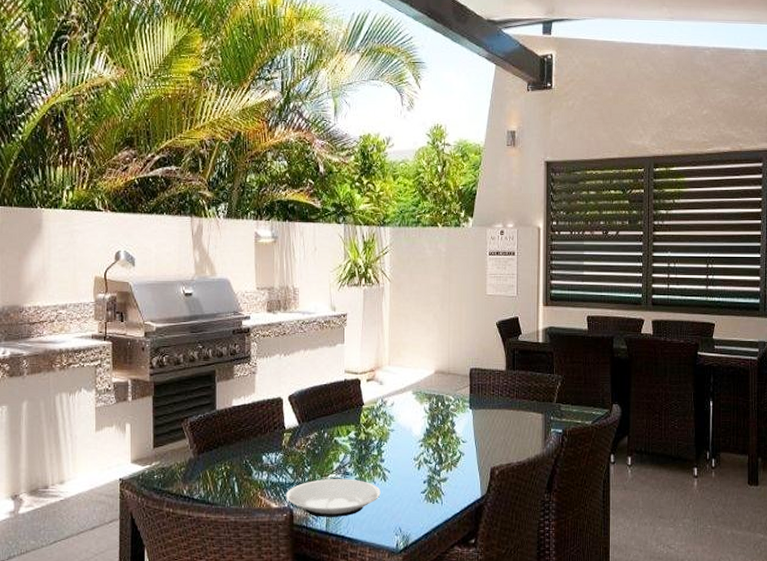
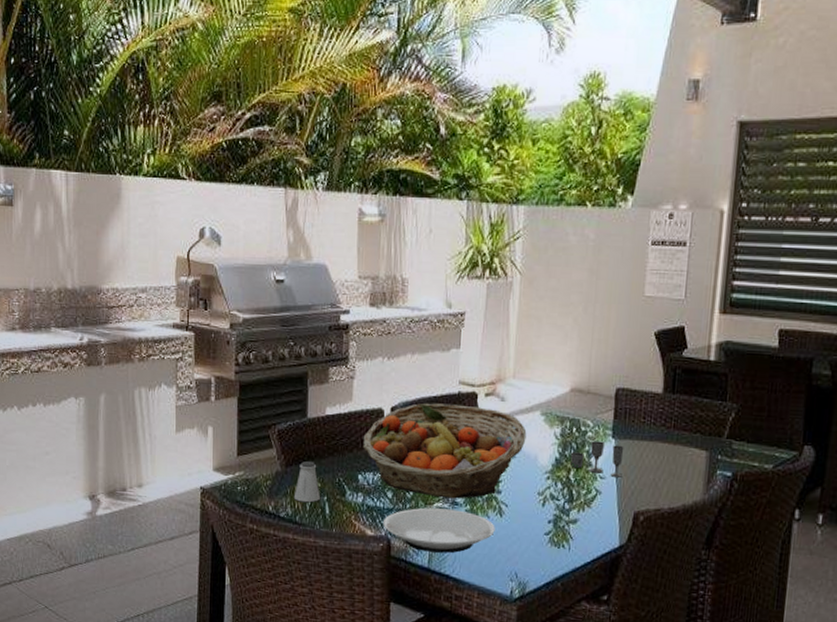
saltshaker: none [205,448,229,484] -> present [293,461,320,503]
fruit basket: none [265,390,402,470] -> present [362,403,527,499]
drinking glass: none [439,412,480,440] -> present [570,441,624,478]

